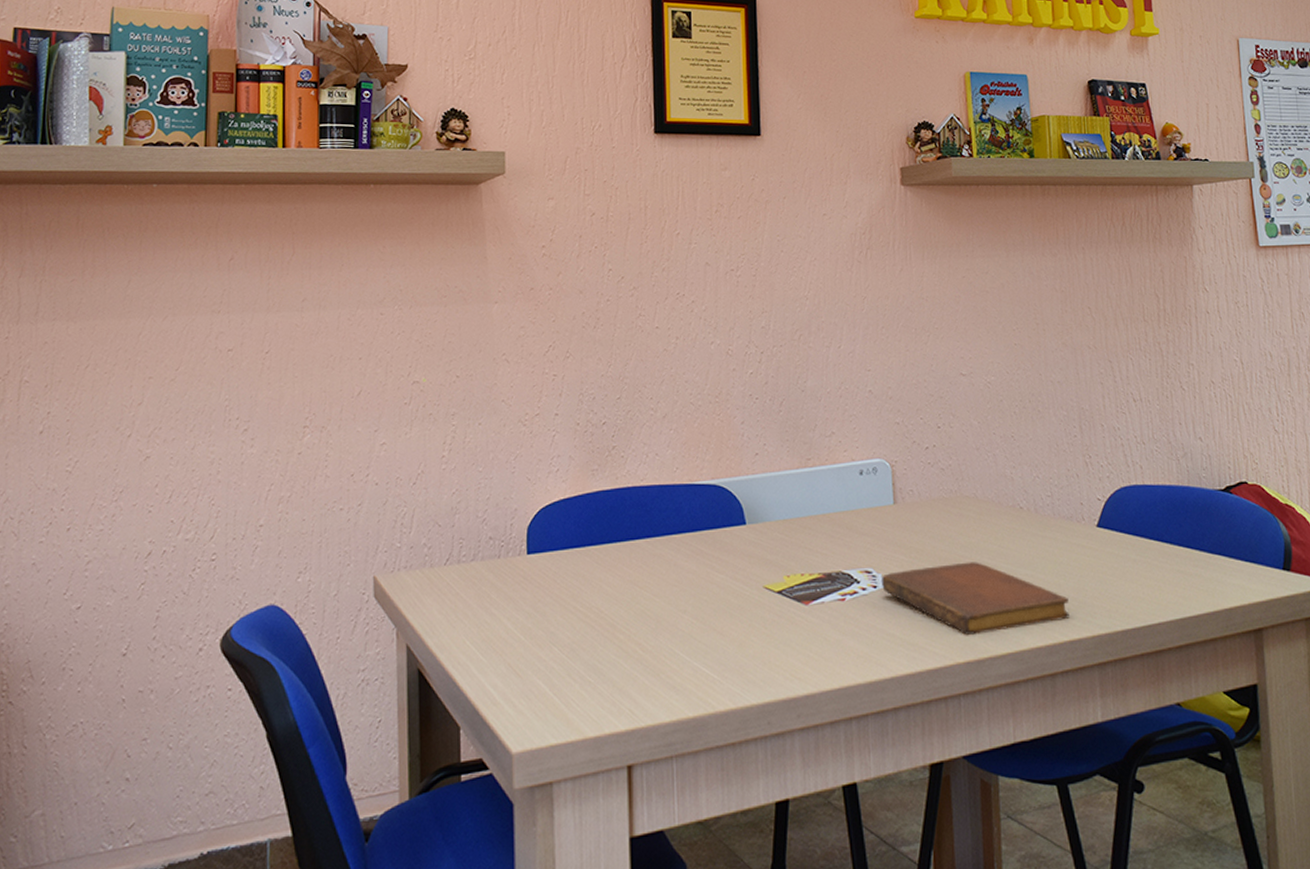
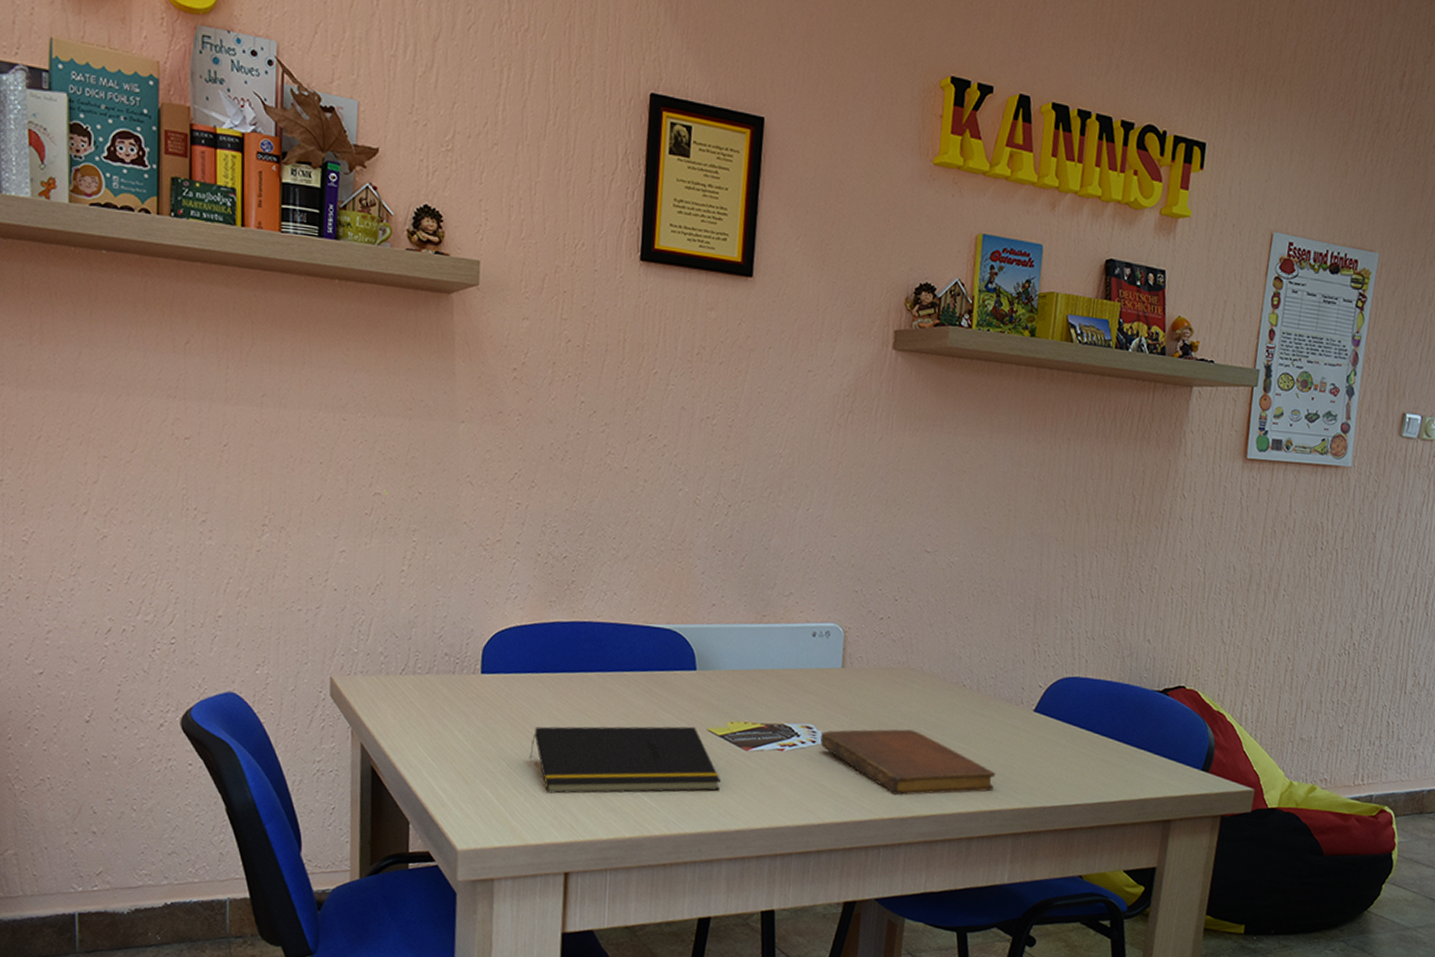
notepad: none [582,585,784,677] -> present [529,726,721,794]

